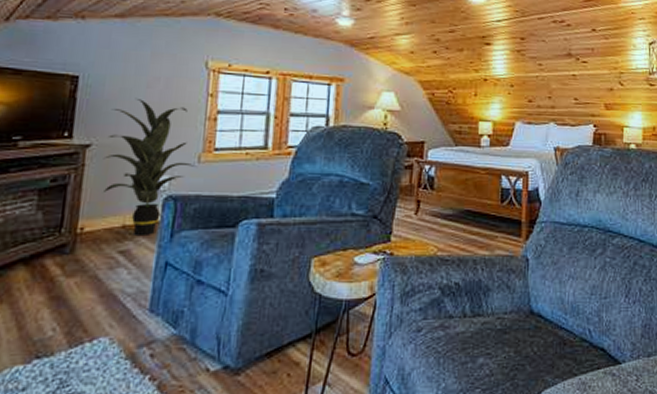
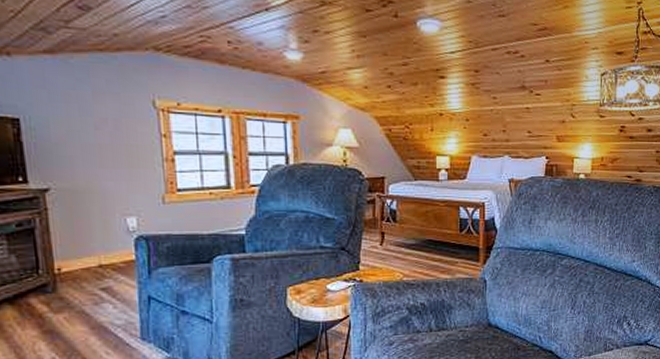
indoor plant: present [103,97,197,235] -> none [62,140,162,273]

